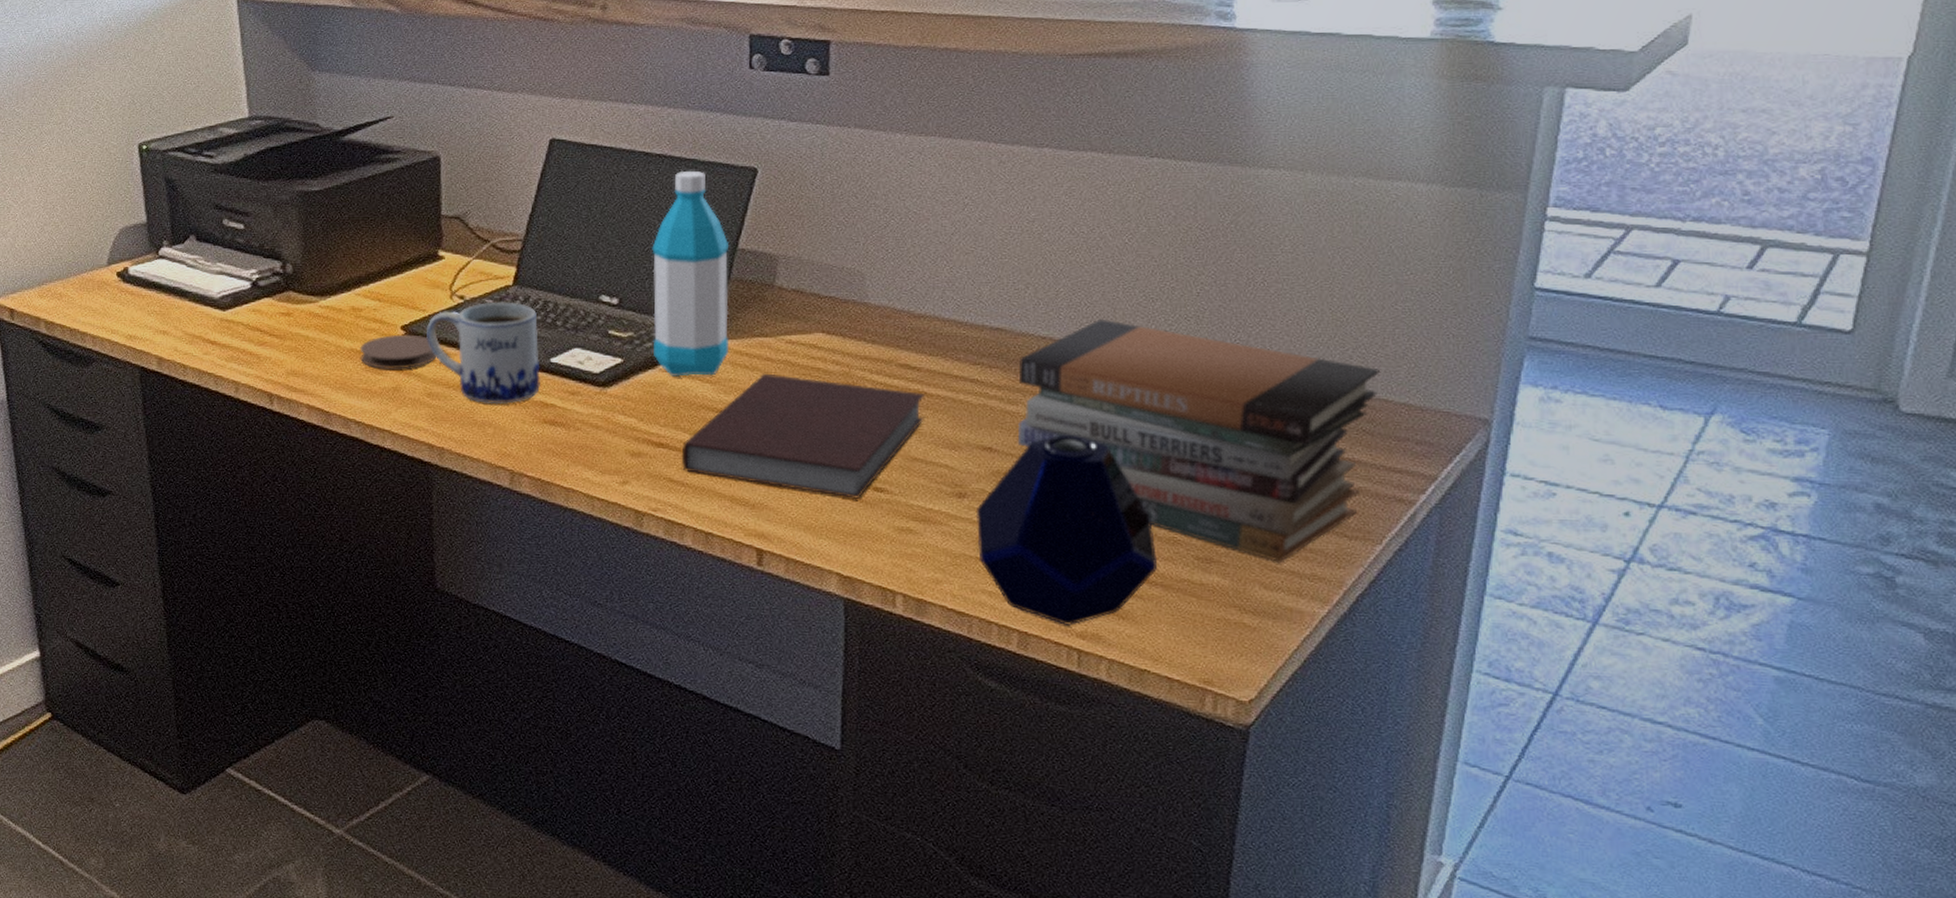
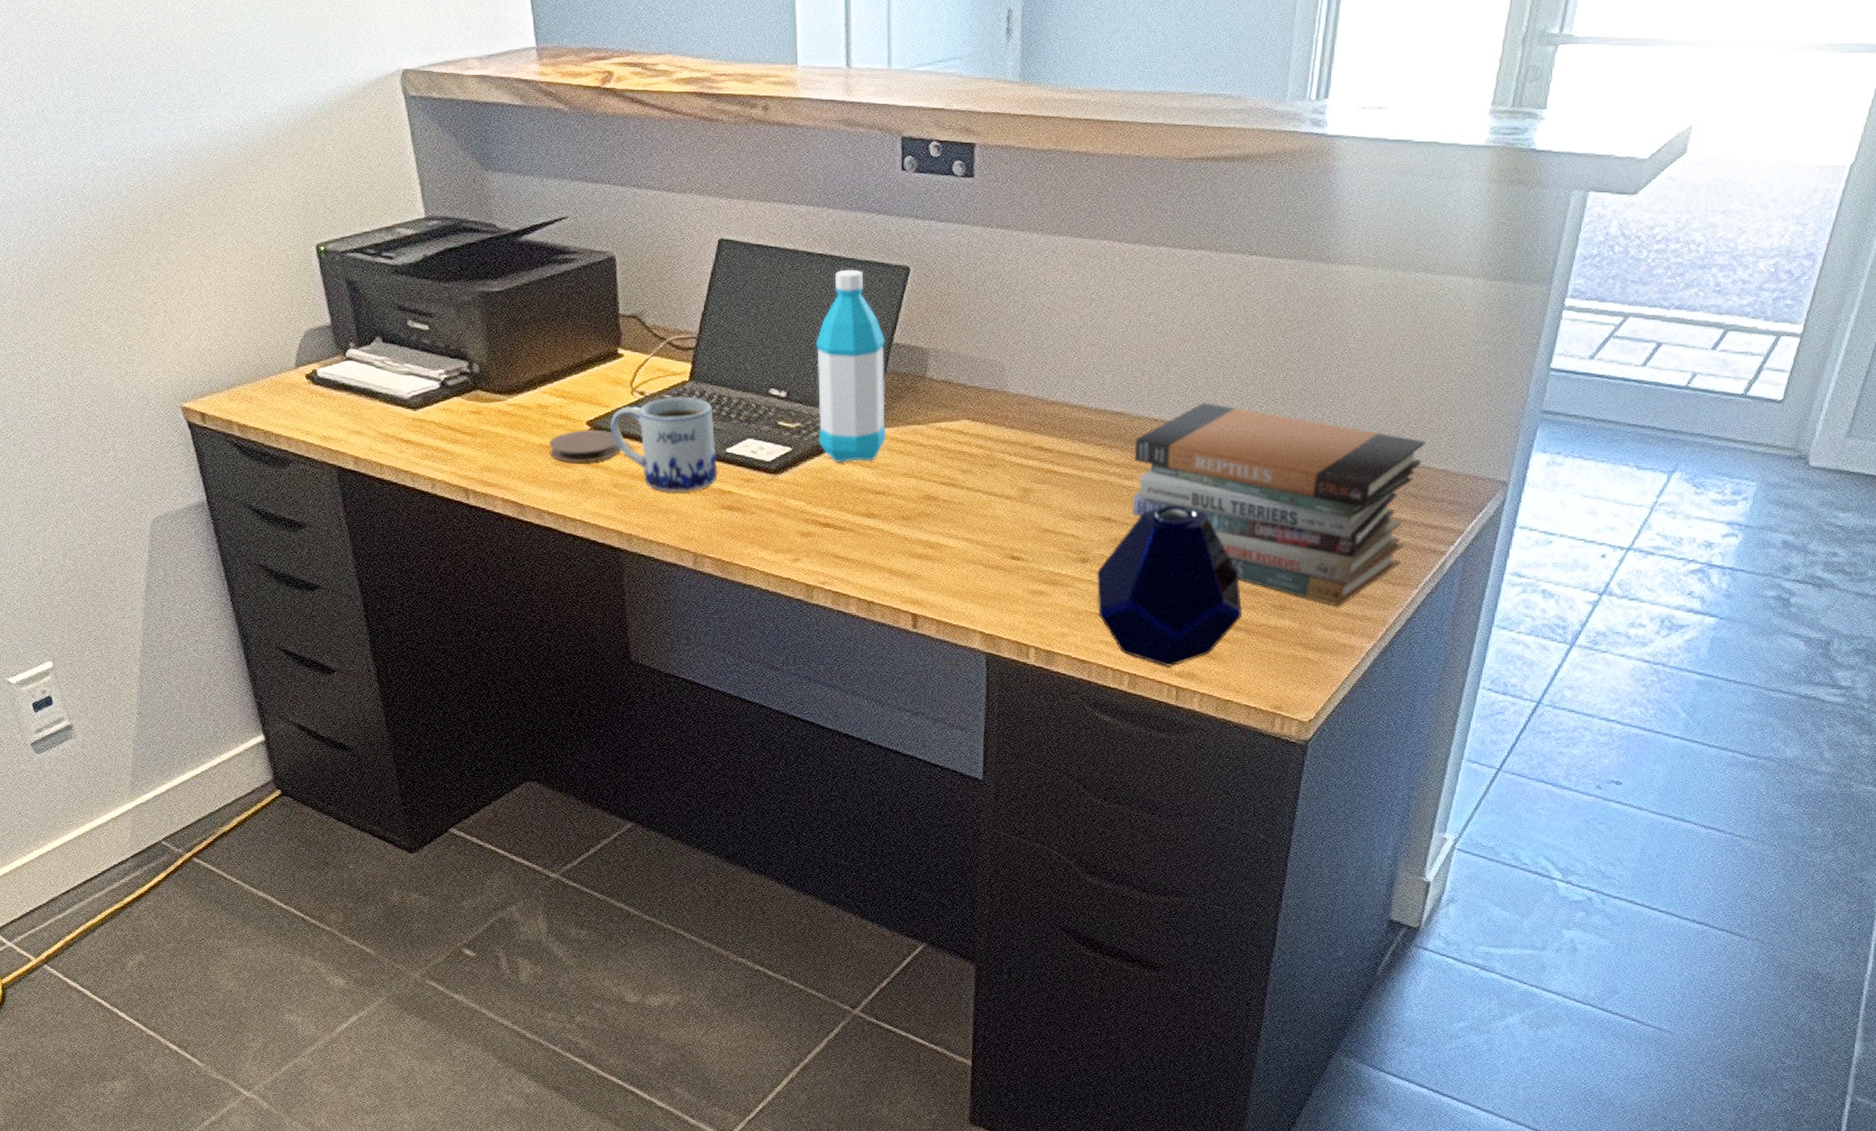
notebook: present [681,373,926,499] -> none [845,458,1056,567]

